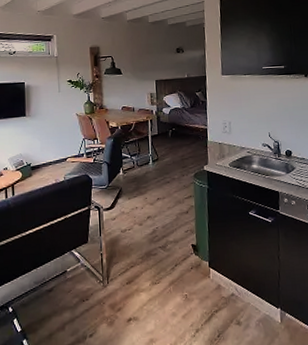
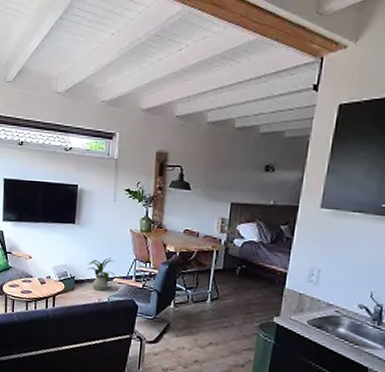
house plant: none [42,141,70,172] -> present [87,257,117,291]

